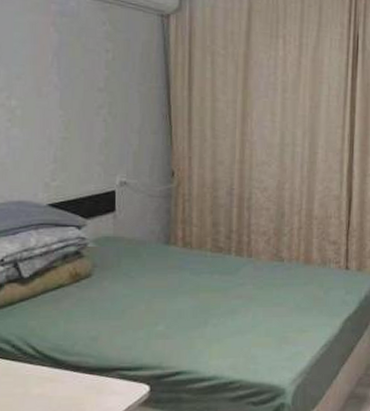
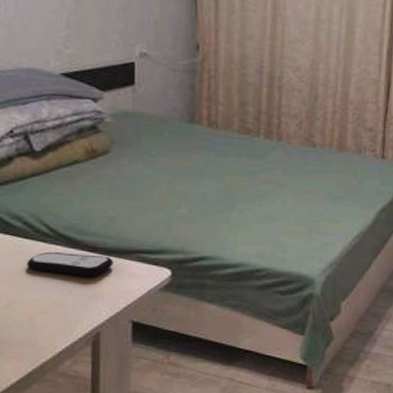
remote control: none [15,372,95,395] -> present [27,251,113,276]

